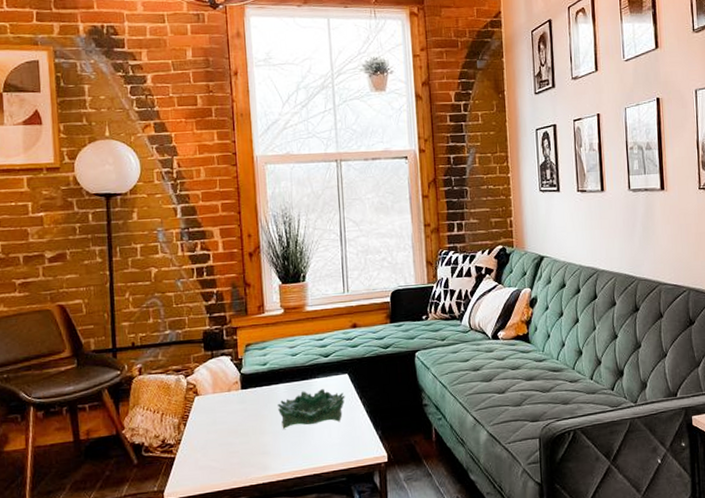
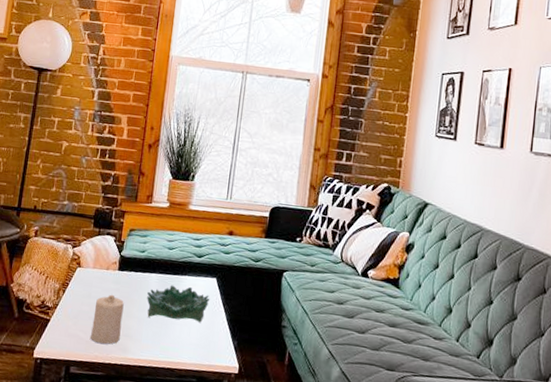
candle: none [223,415,257,469] -> present [91,294,124,344]

